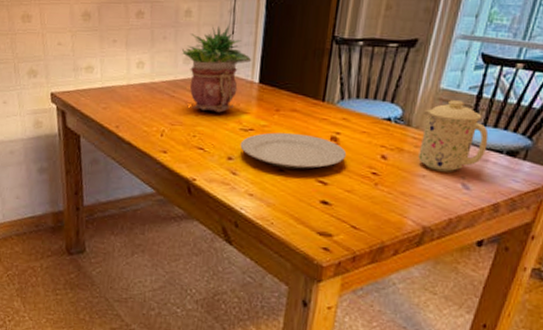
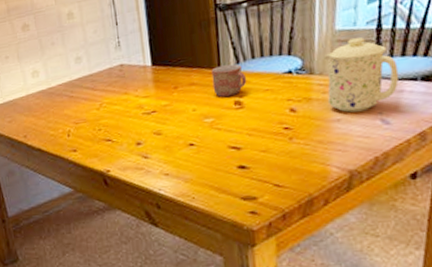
potted plant: present [182,24,252,113] -> none [72,17,140,105]
plate: present [240,132,347,170] -> none [145,104,255,142]
mug: none [313,98,348,130] -> present [211,64,247,97]

